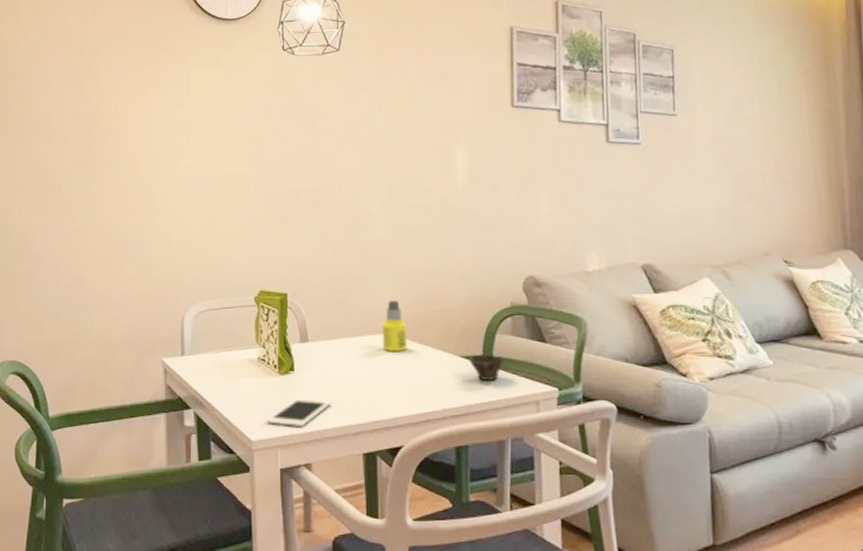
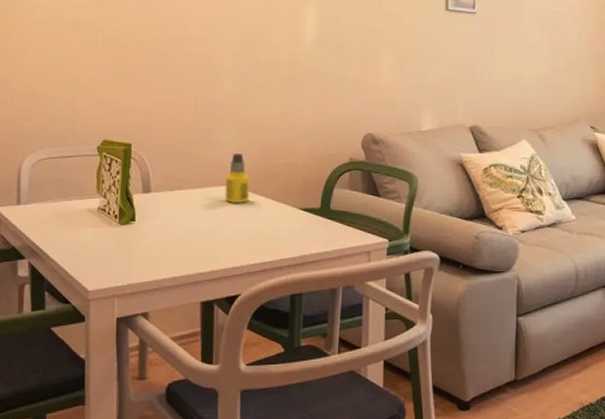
cell phone: present [267,398,331,428] -> none [105,248,171,277]
cup: present [469,355,505,381] -> none [307,208,341,233]

